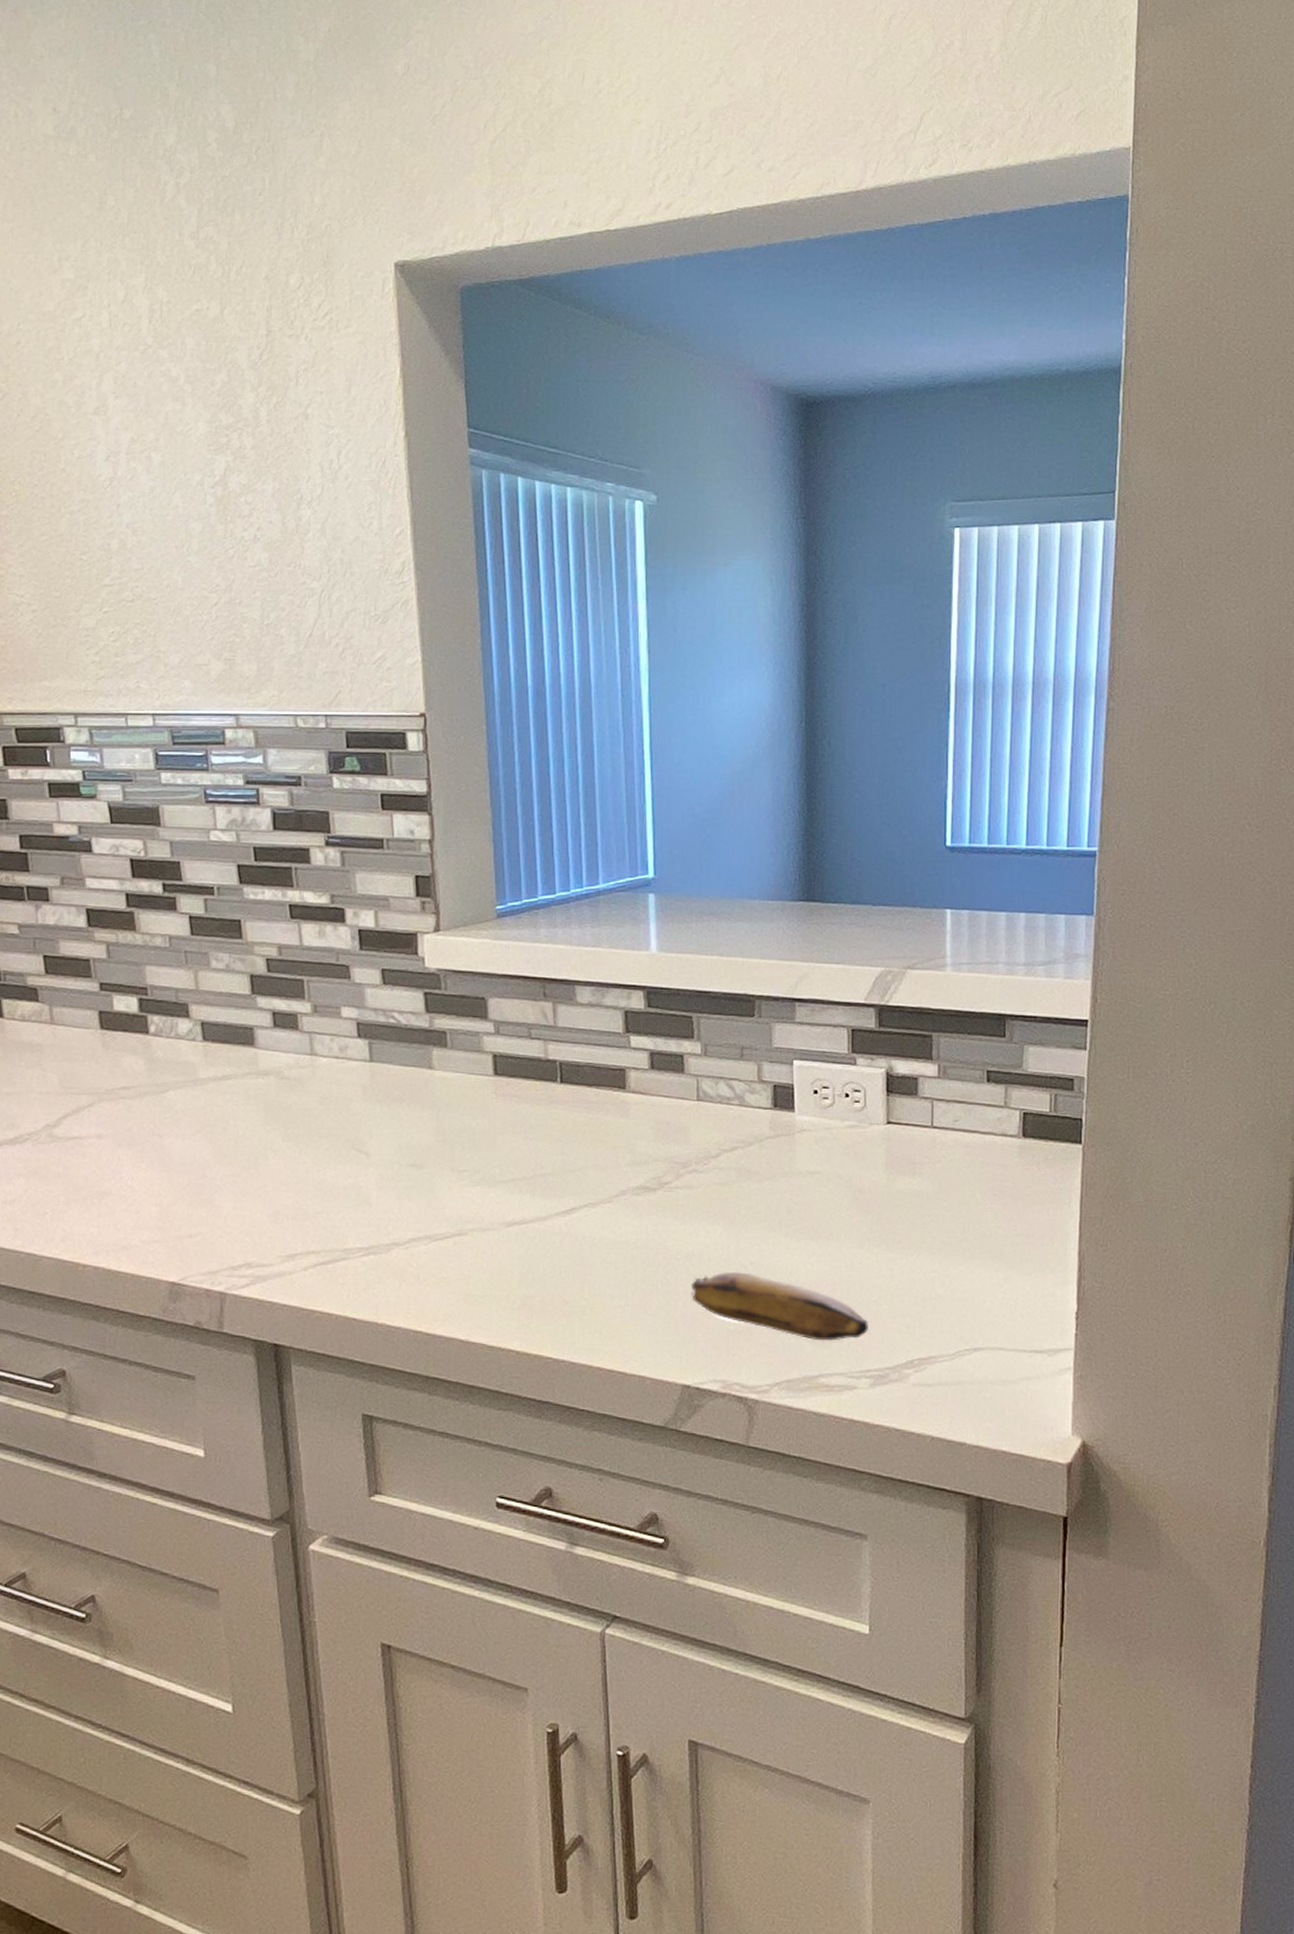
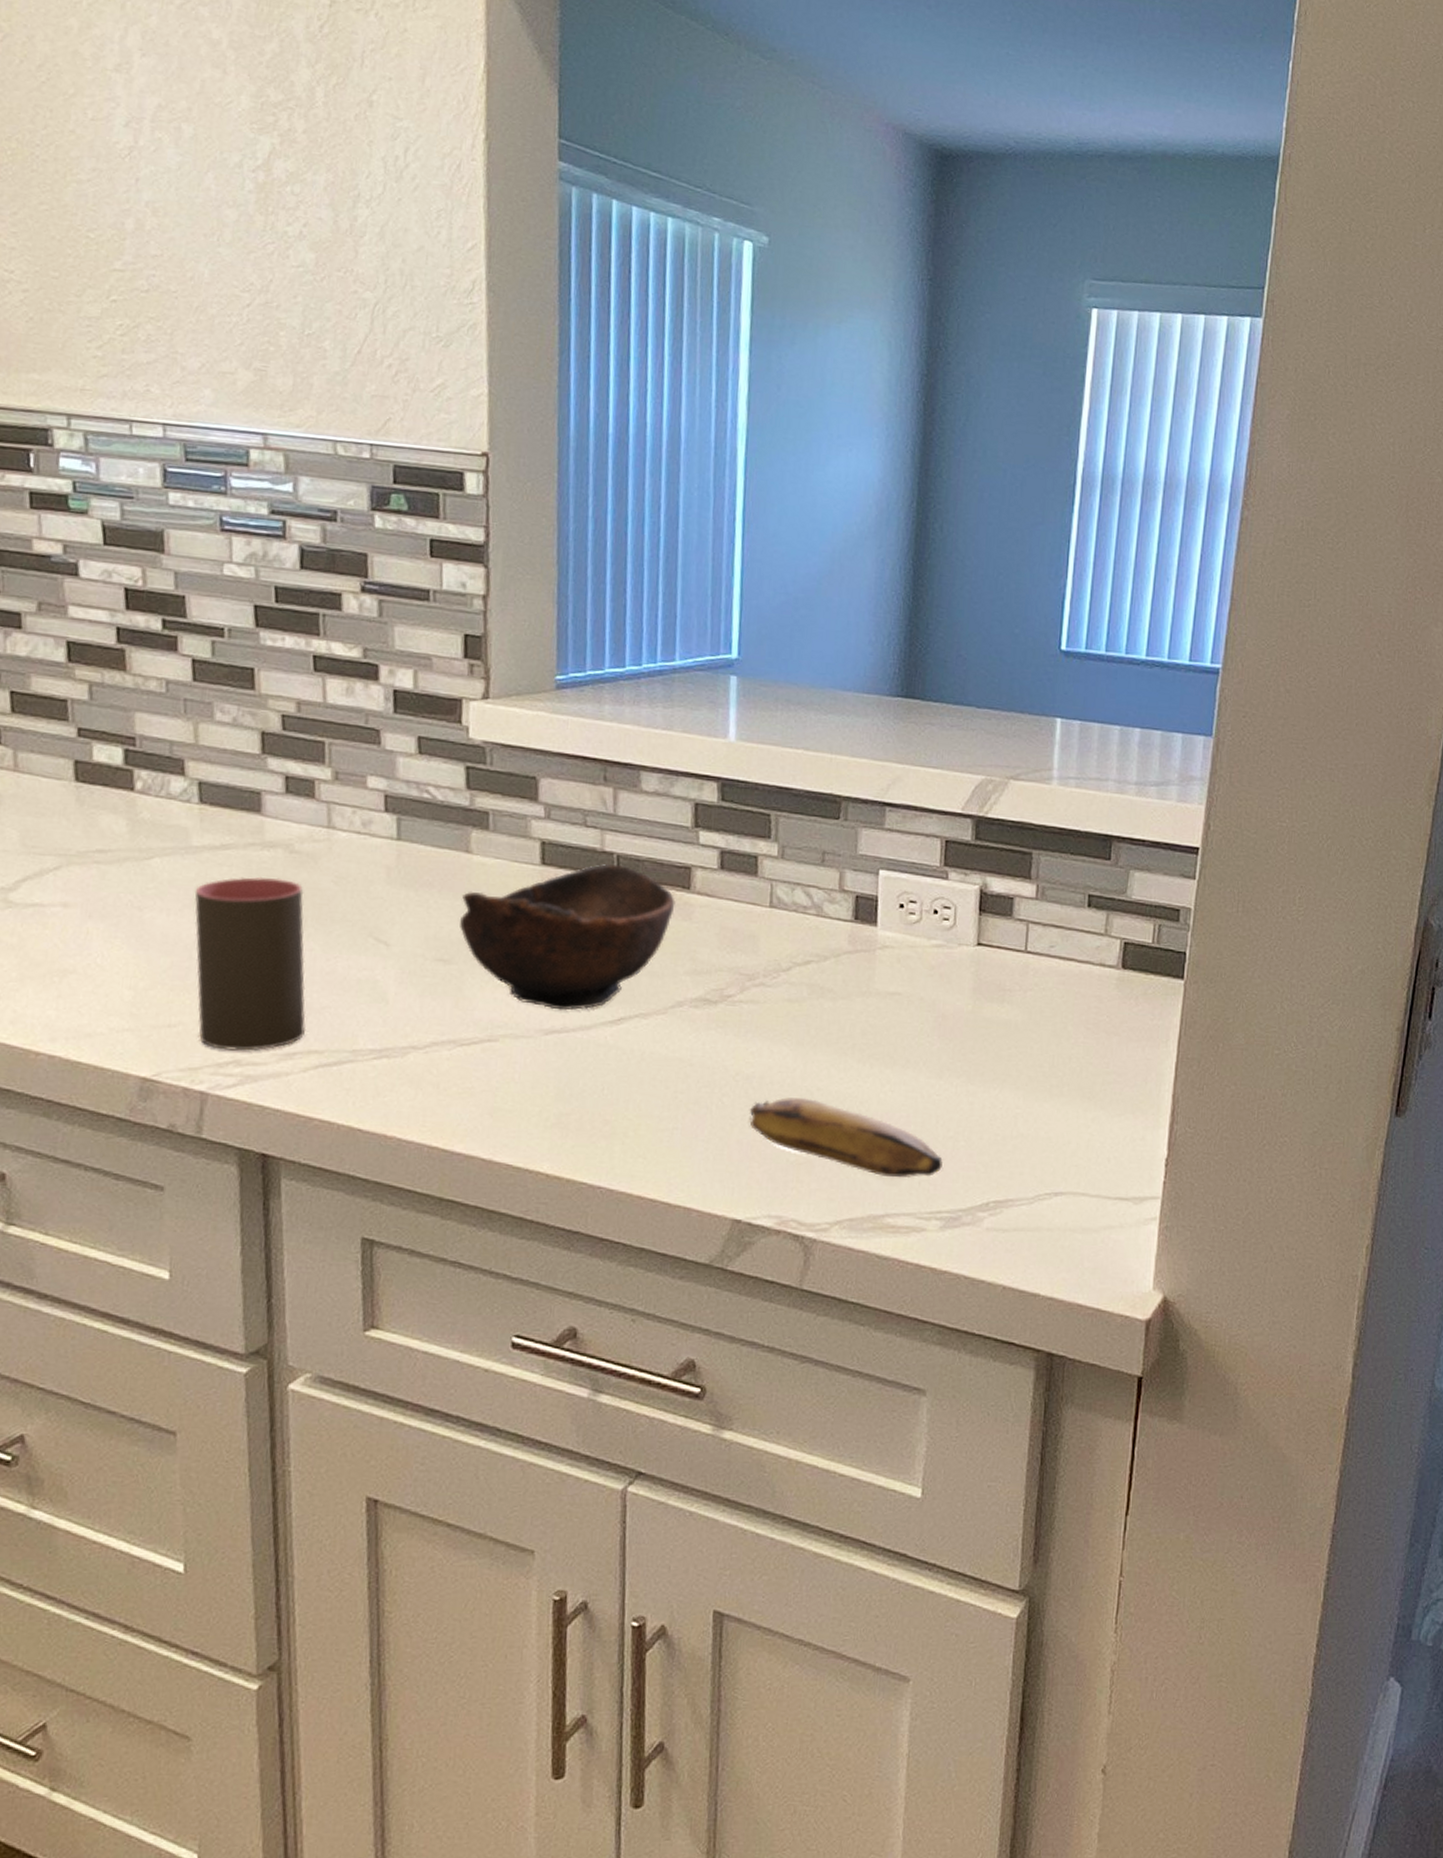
cup: none [204,1101,304,1255] -> present [194,876,306,1051]
bowl: none [428,1070,613,1204] -> present [460,863,676,1011]

